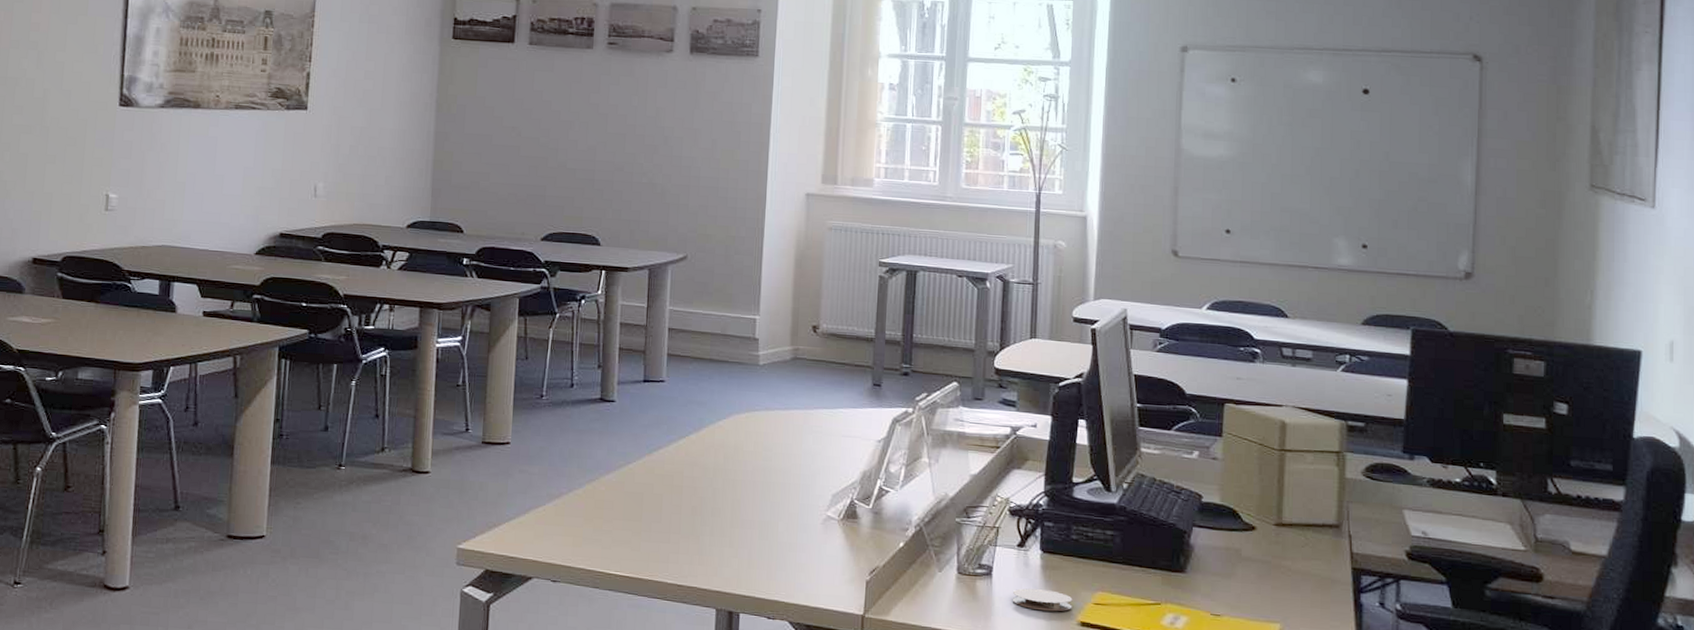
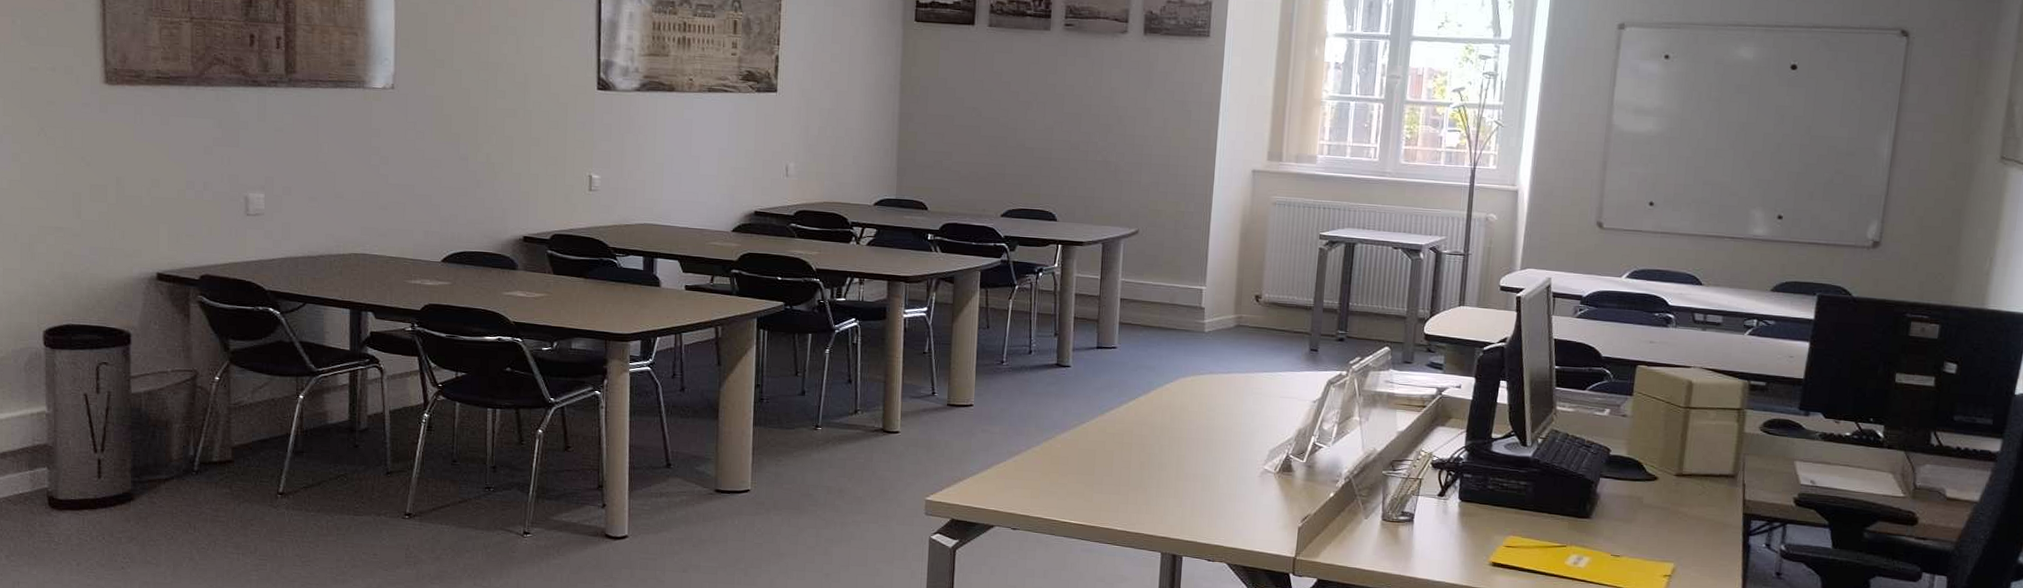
coaster: present [1012,588,1073,612] -> none [1430,533,1486,554]

